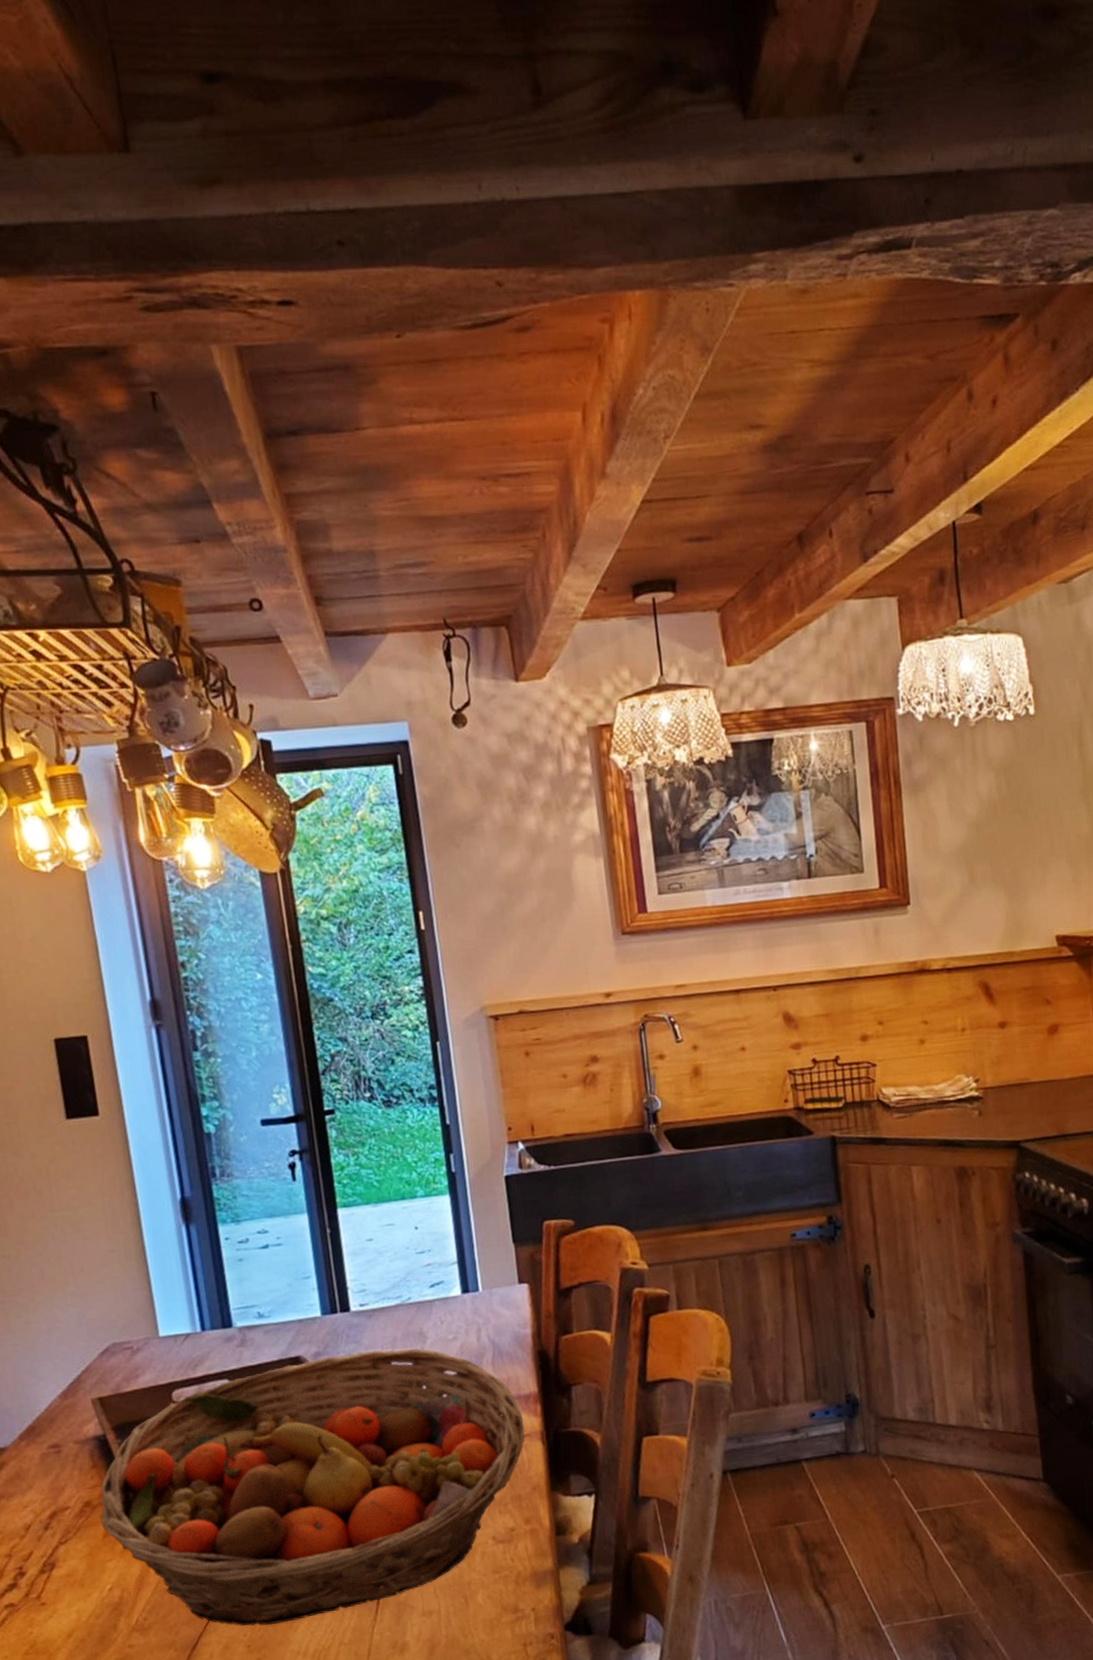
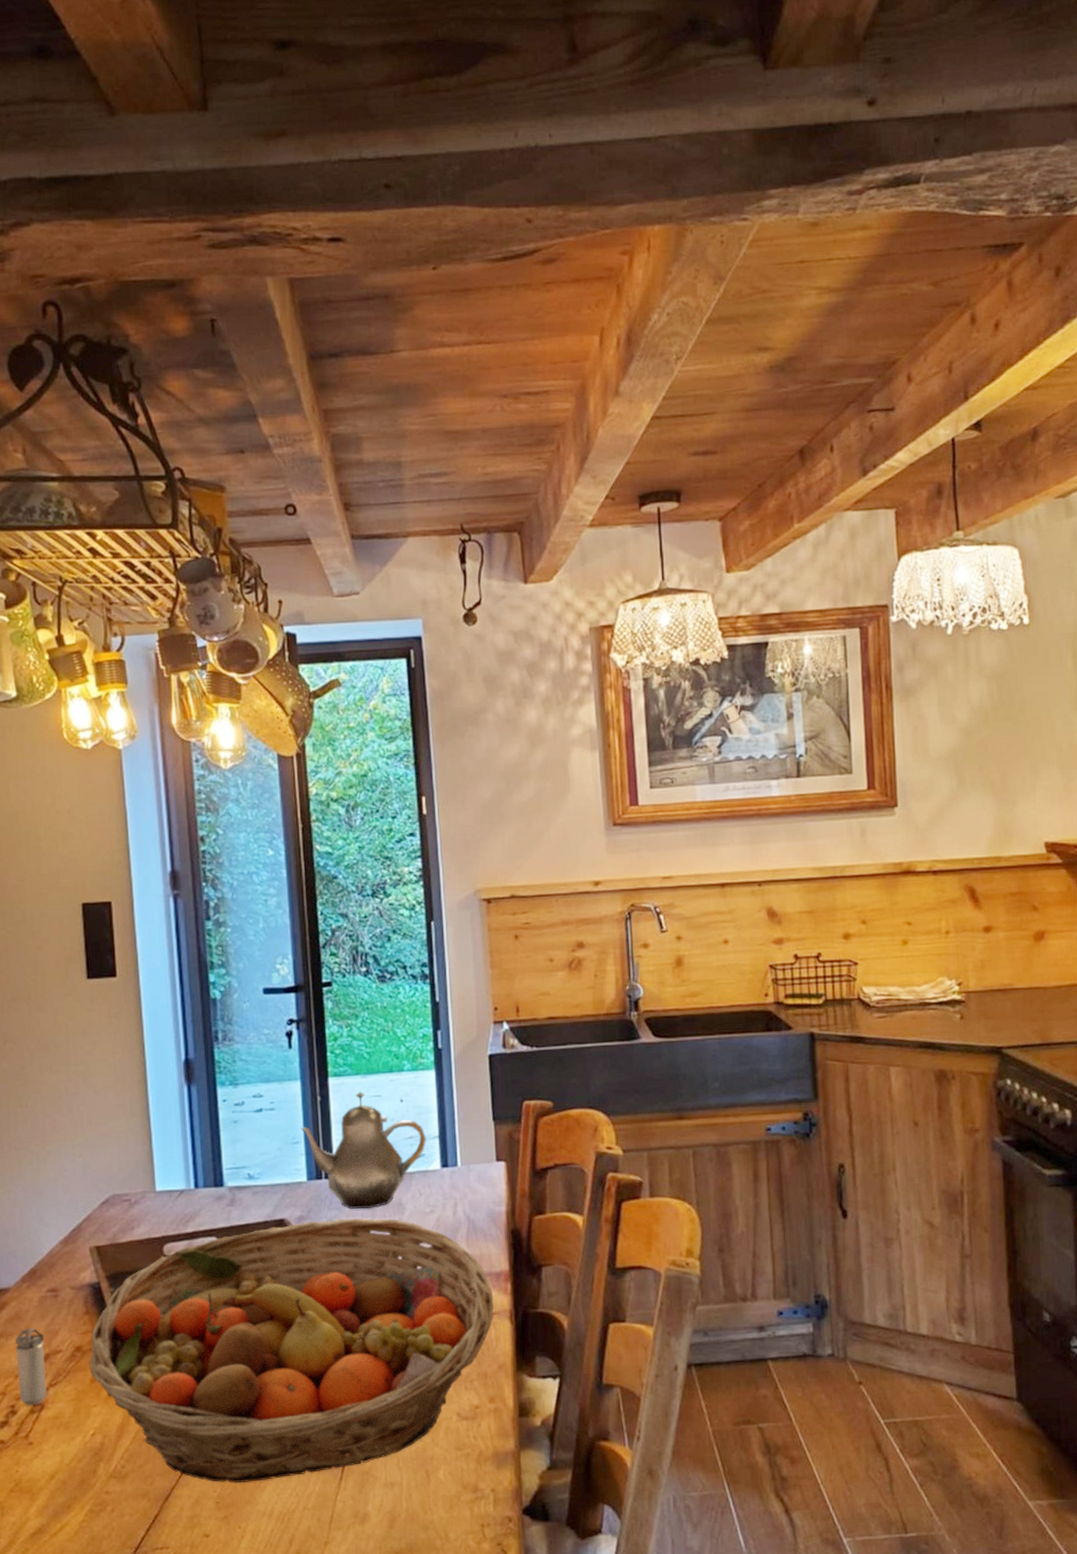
shaker: none [17,1485,57,1566] -> present [15,1327,47,1406]
teapot: none [311,1221,445,1342] -> present [301,1092,426,1209]

